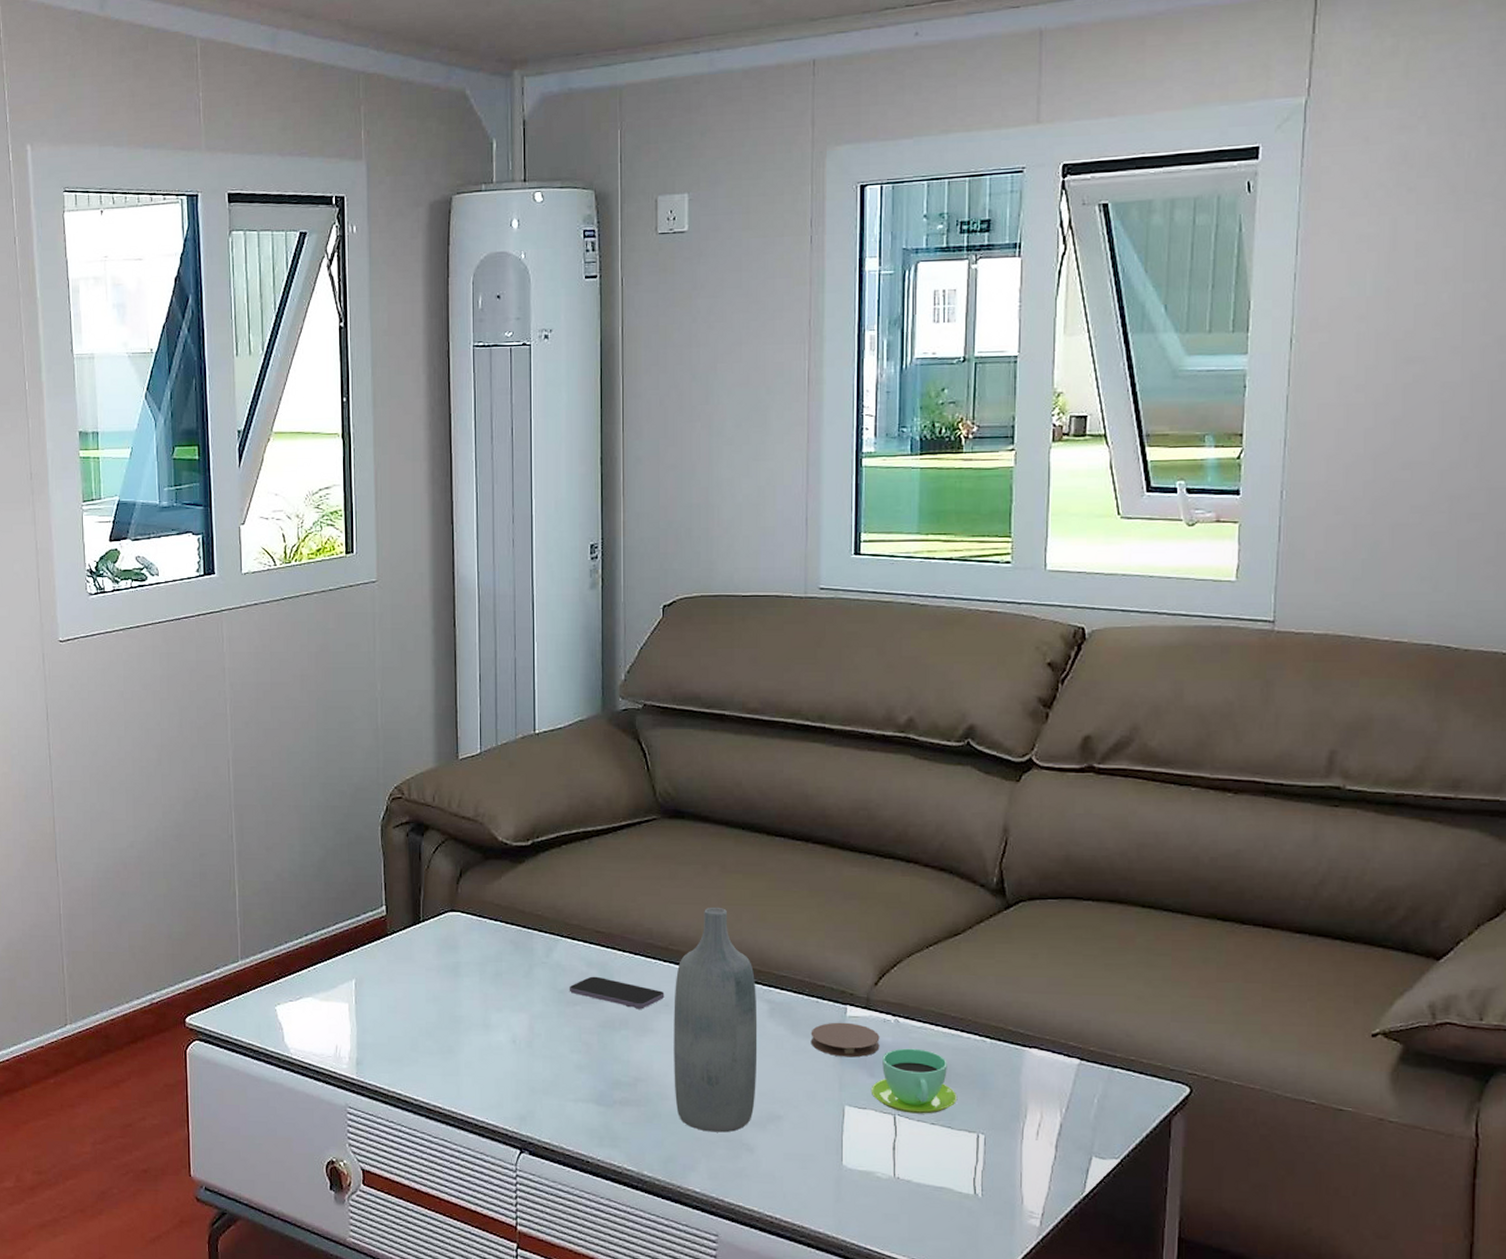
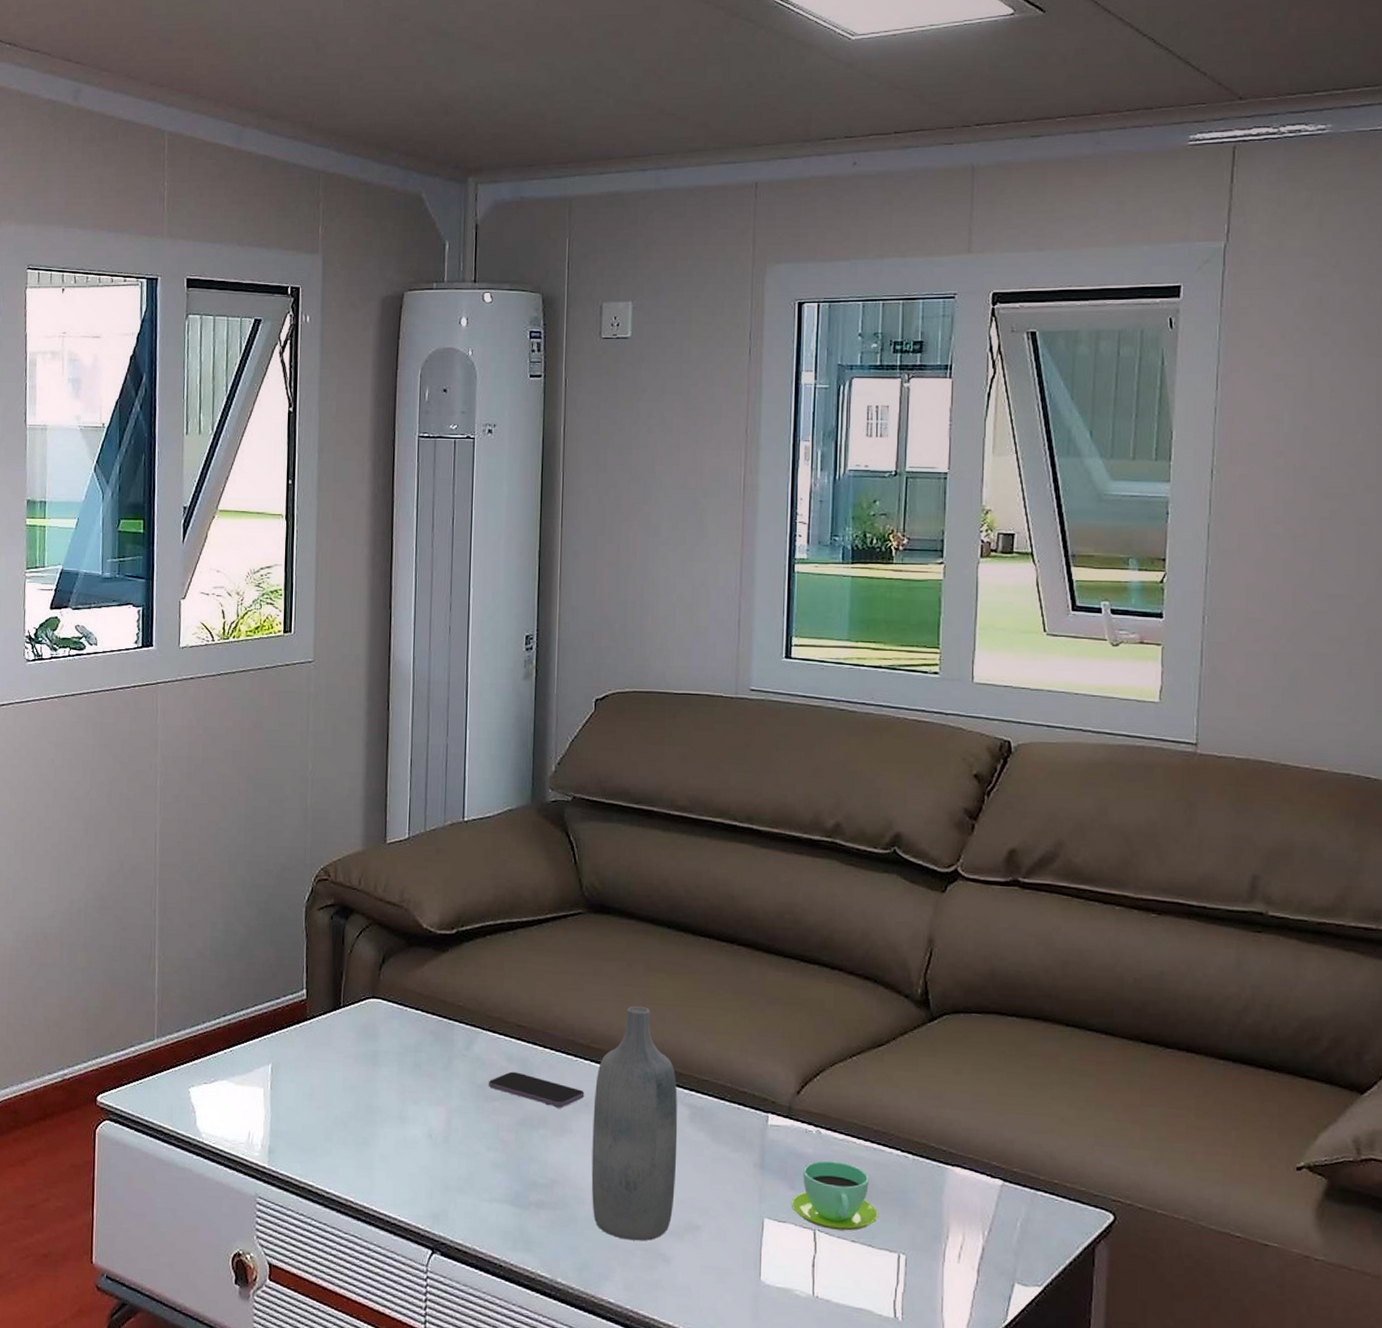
coaster: present [811,1022,880,1058] -> none [731,1130,801,1168]

